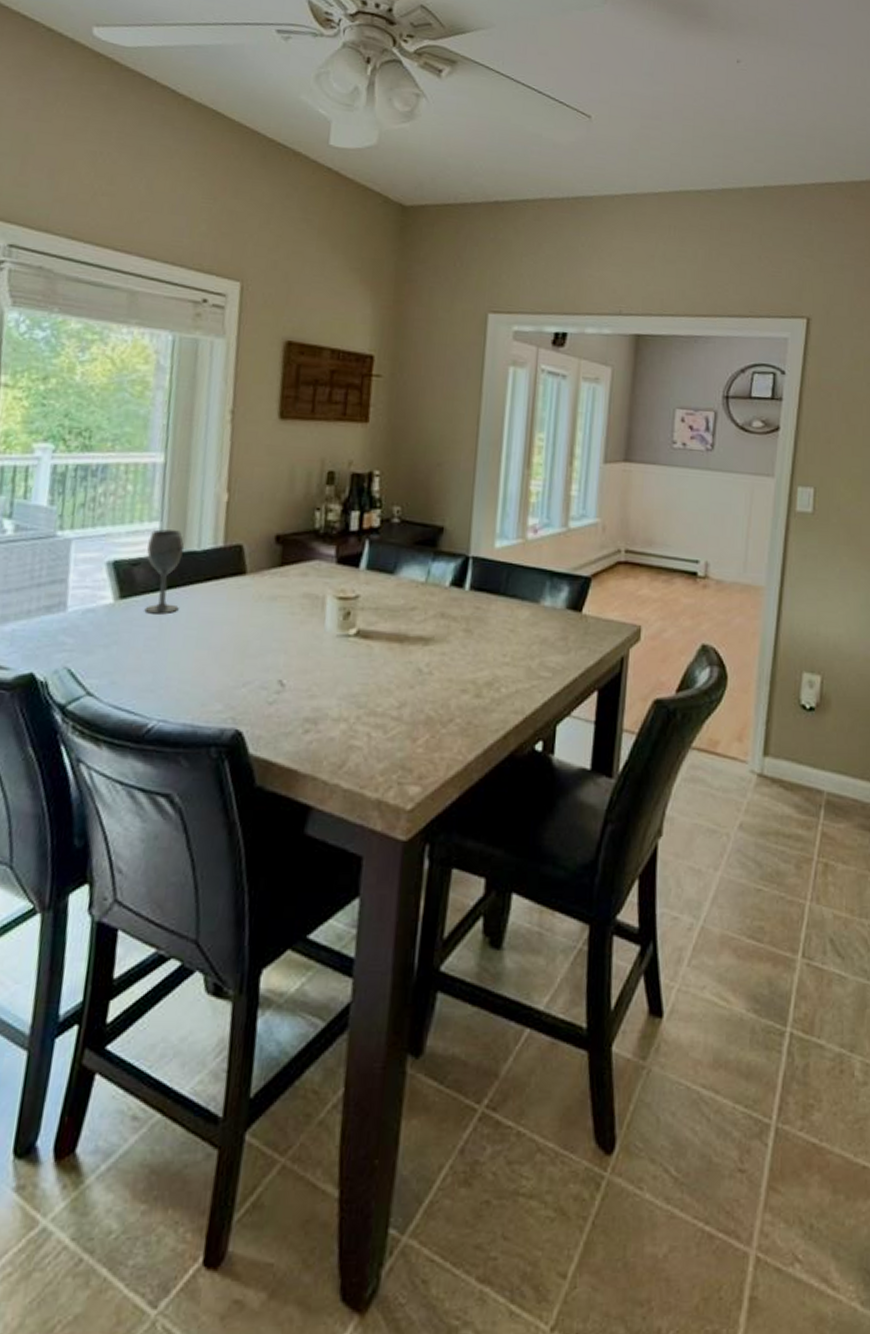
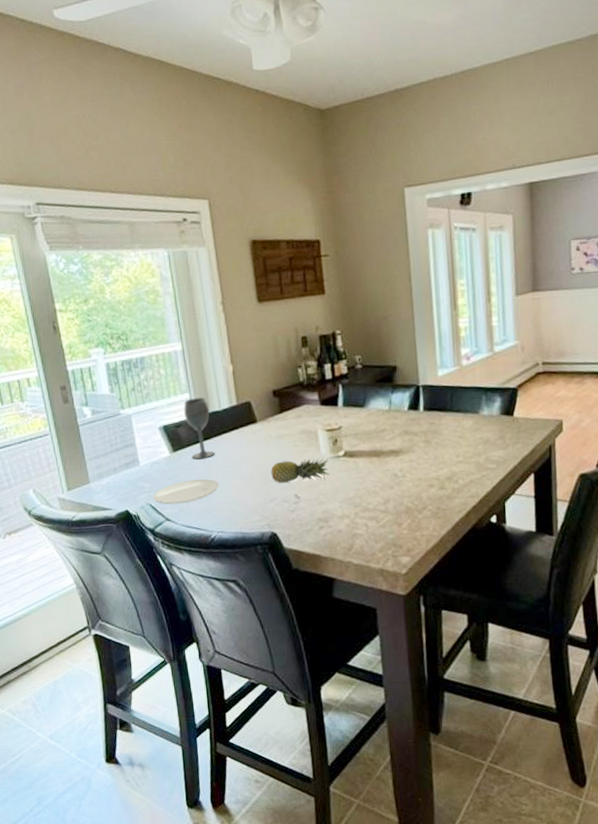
plate: none [74,641,175,673] -> present [153,479,219,505]
fruit: none [251,632,334,666] -> present [271,457,330,483]

